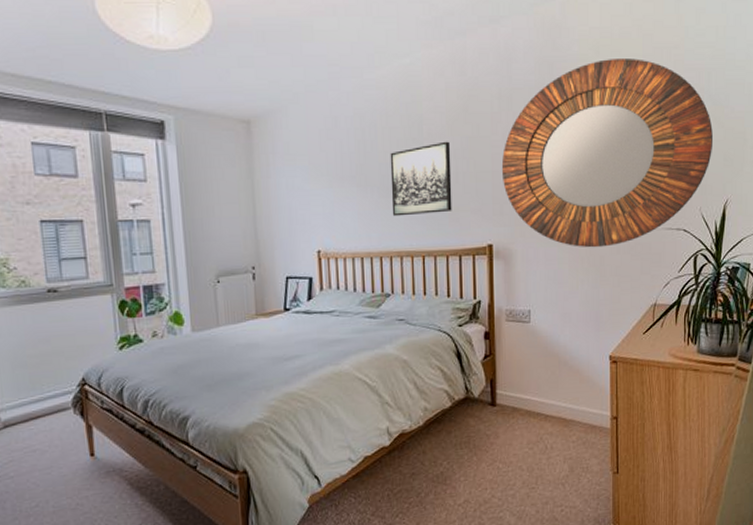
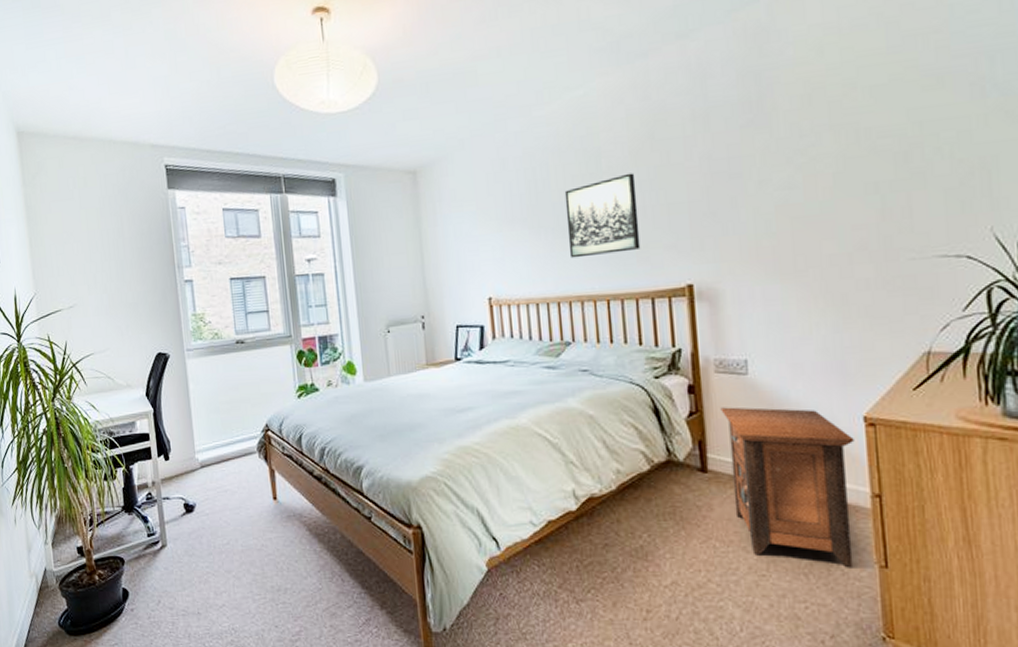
home mirror: present [501,58,714,248] -> none [699,52,1006,284]
nightstand: none [508,350,602,476] -> present [720,407,855,568]

